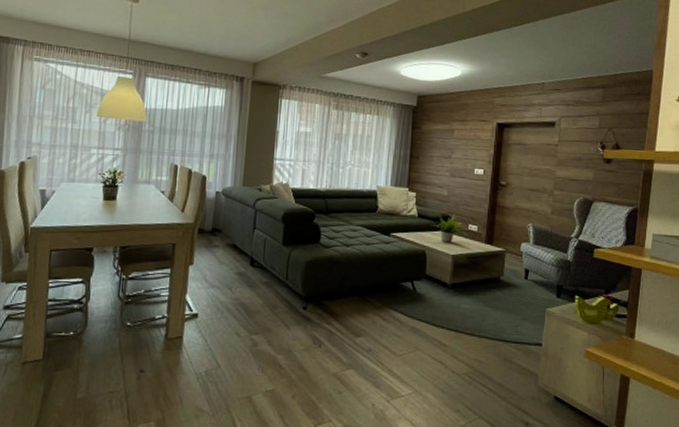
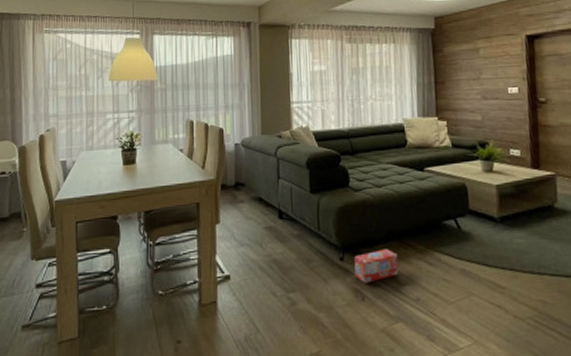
box: none [315,302,356,332] -> present [354,249,399,284]

